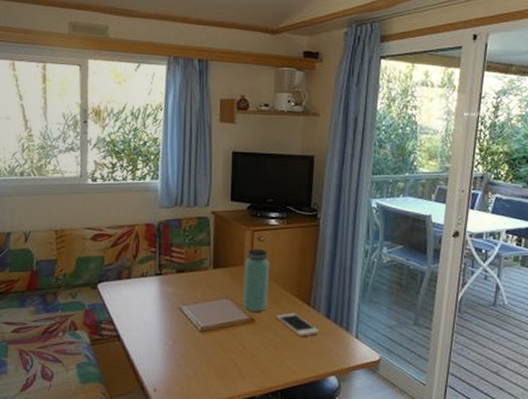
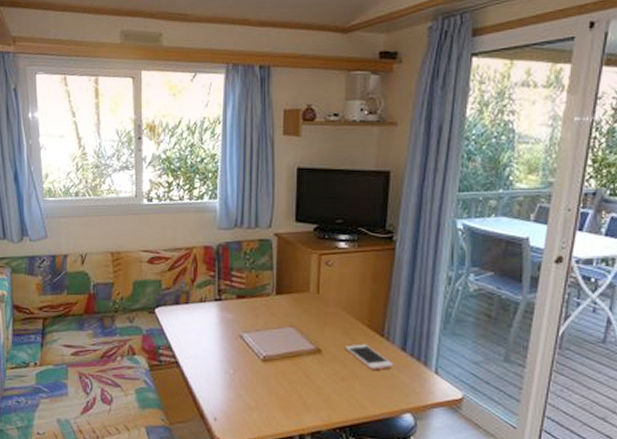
bottle: present [242,248,270,311] -> none [308,273,338,341]

